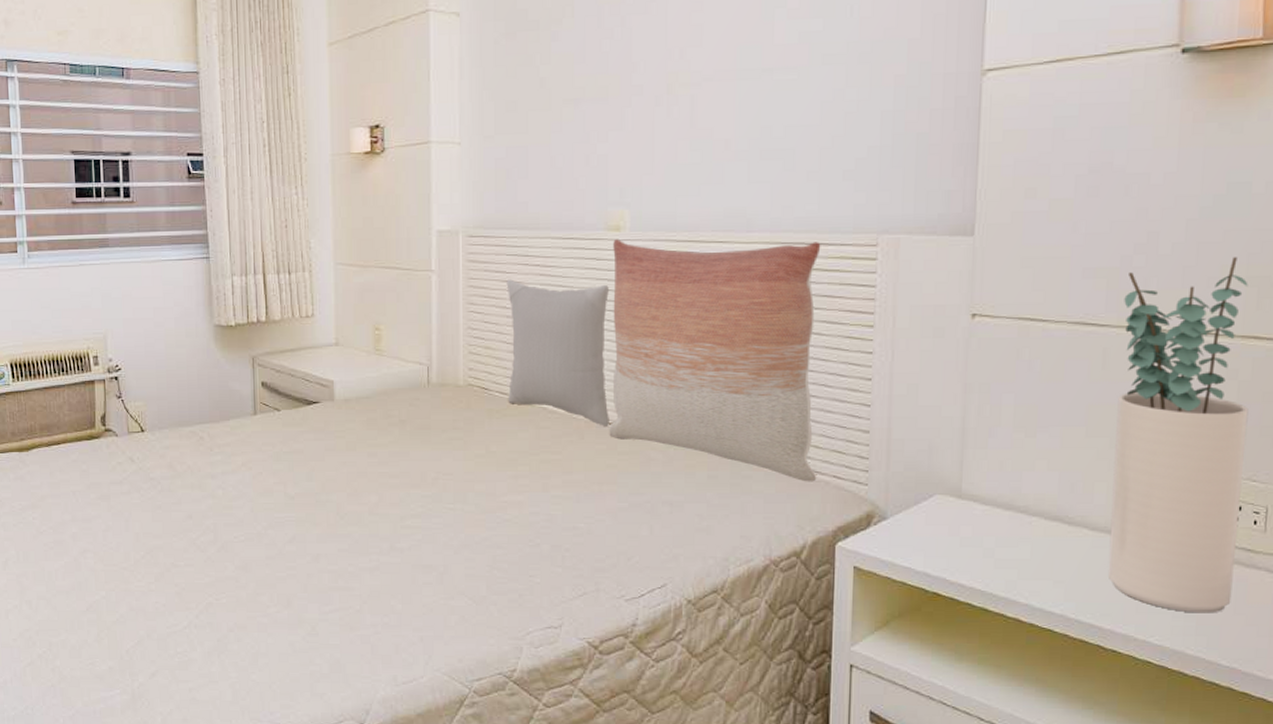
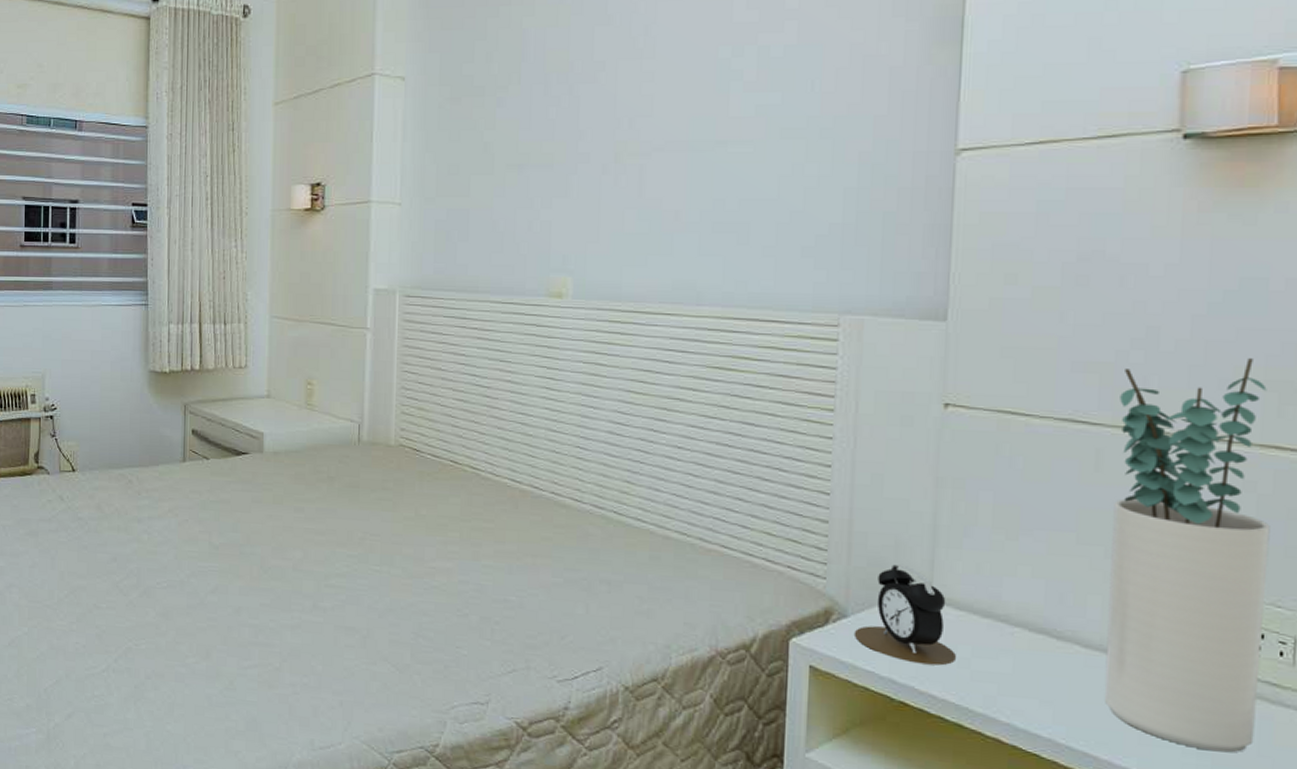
pillow: present [506,279,609,426] -> none [440,341,549,497]
pillow: present [609,239,821,482] -> none [545,306,777,571]
alarm clock: none [892,467,983,557] -> present [853,564,957,666]

